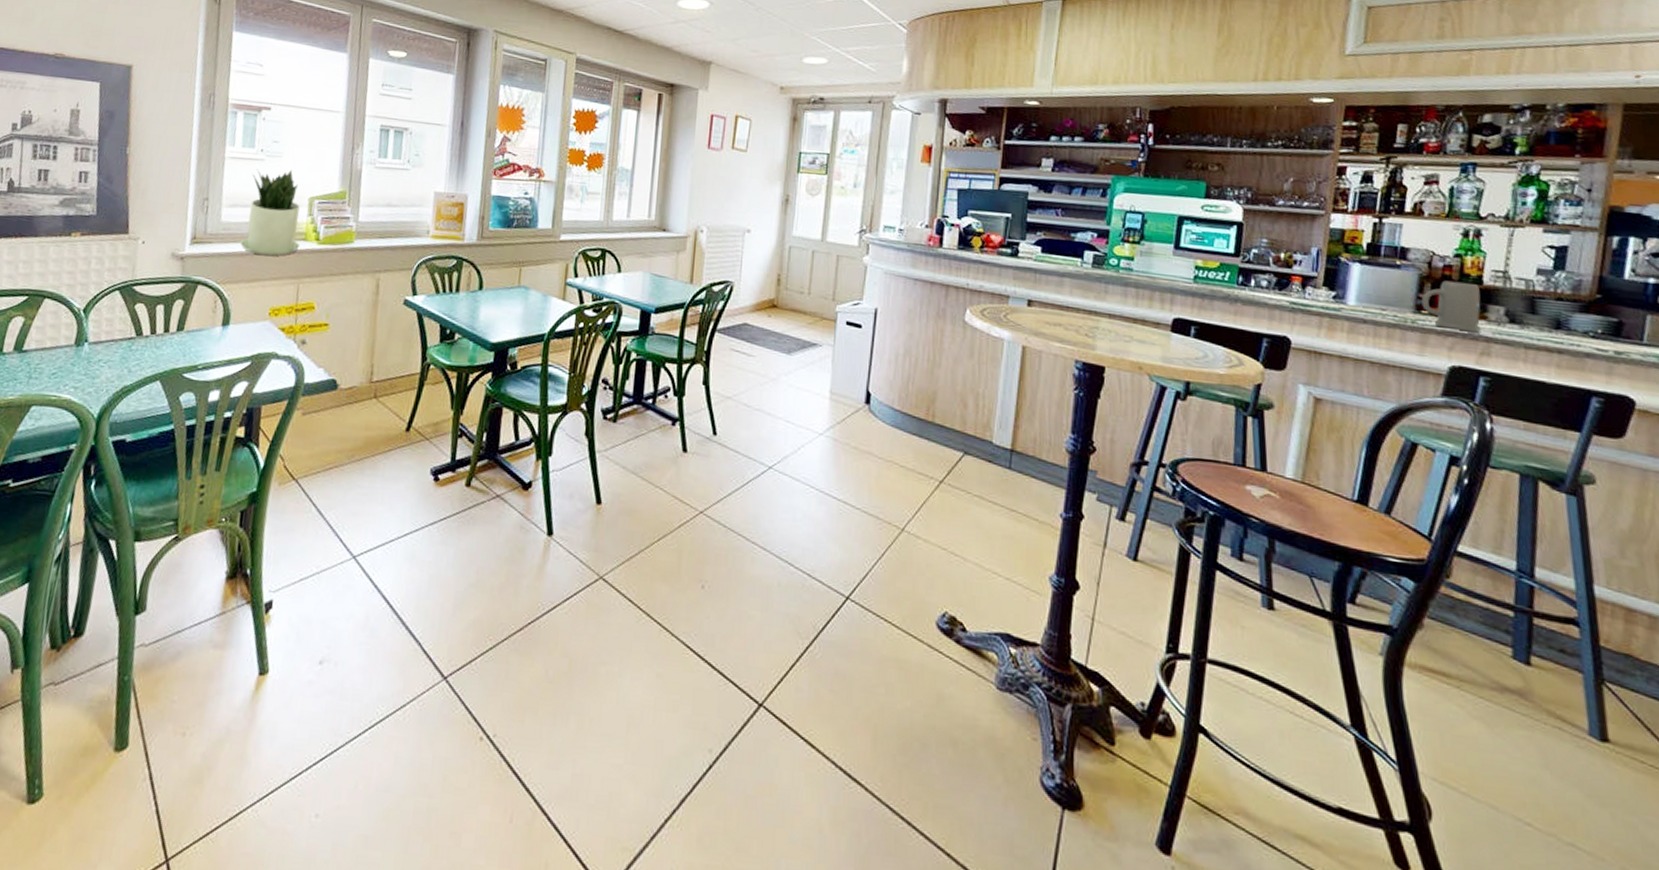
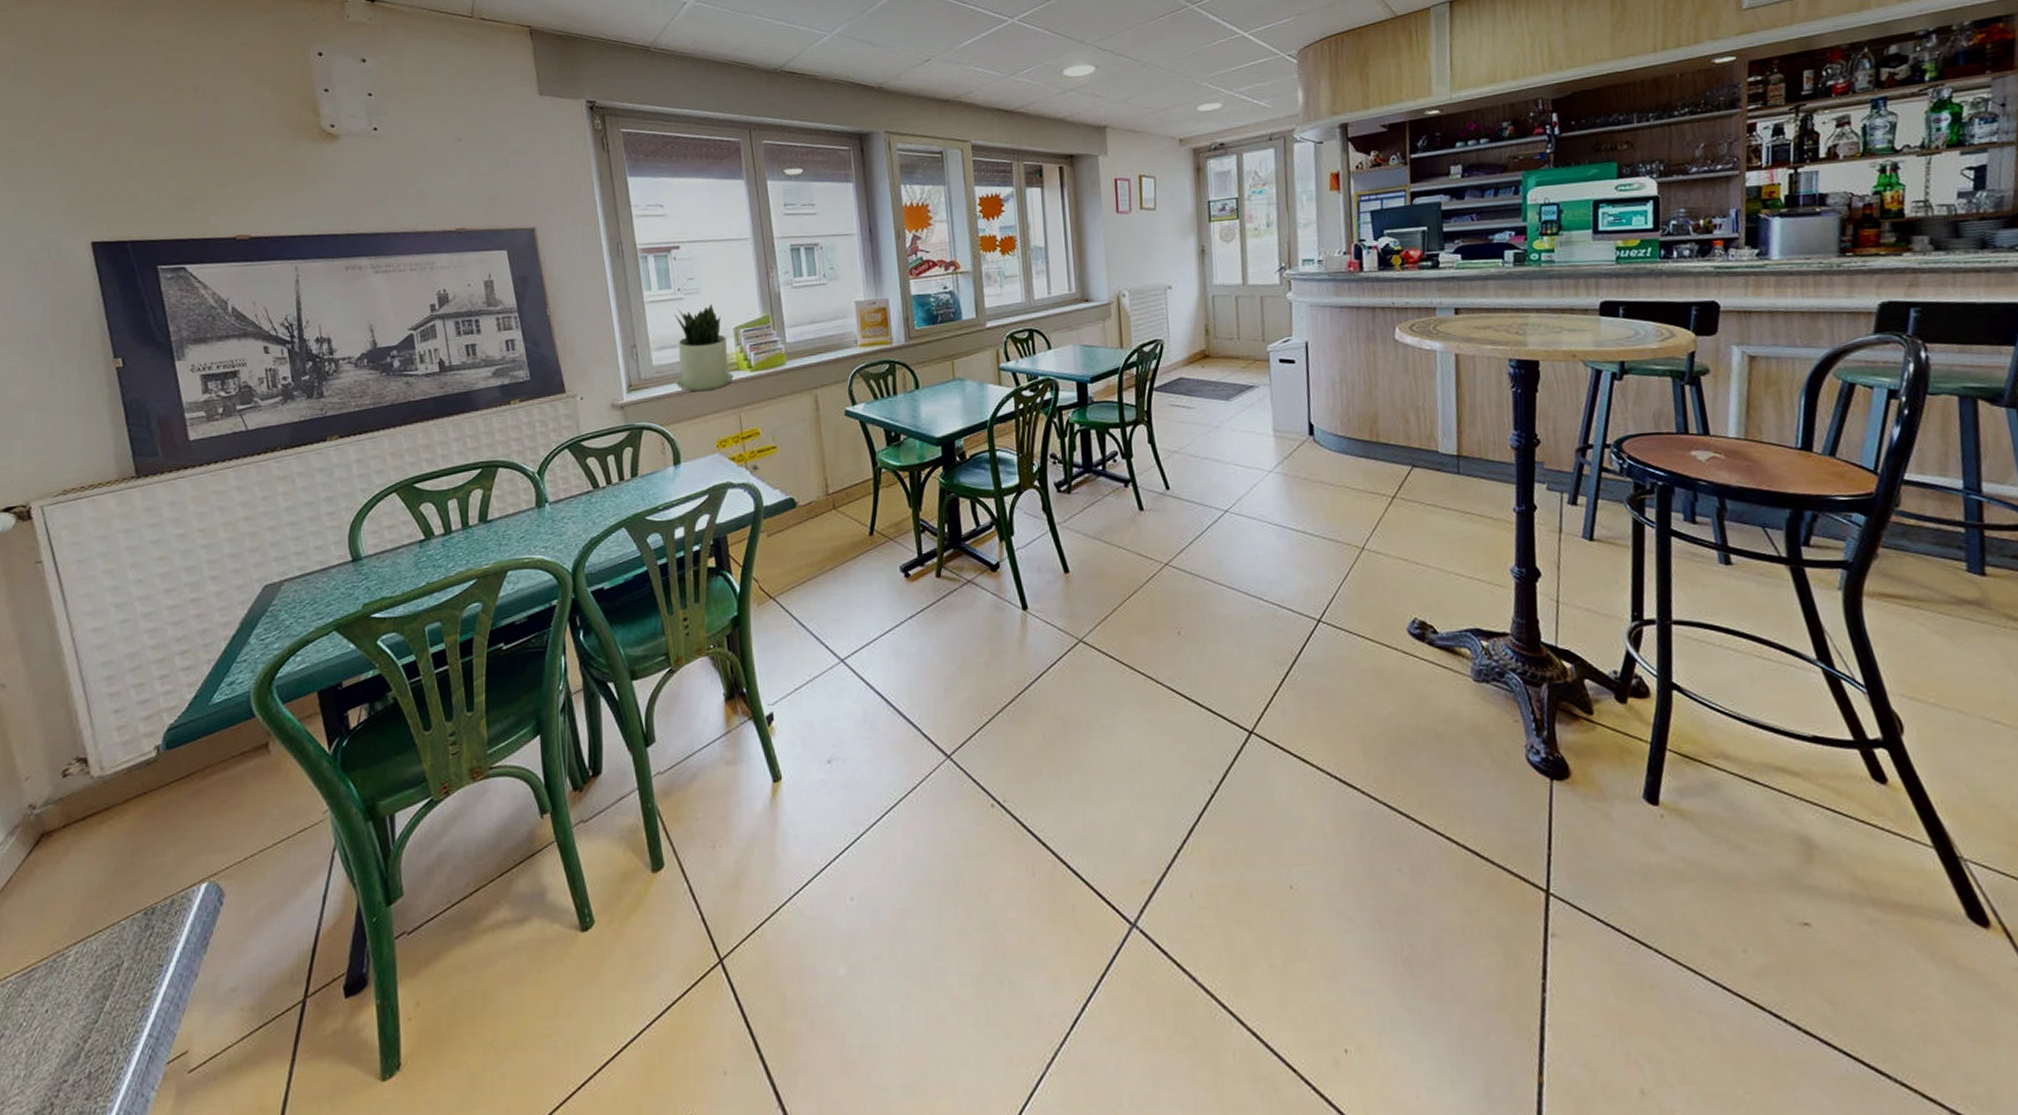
beer mug: present [1421,280,1481,333] -> none [1844,218,1906,268]

